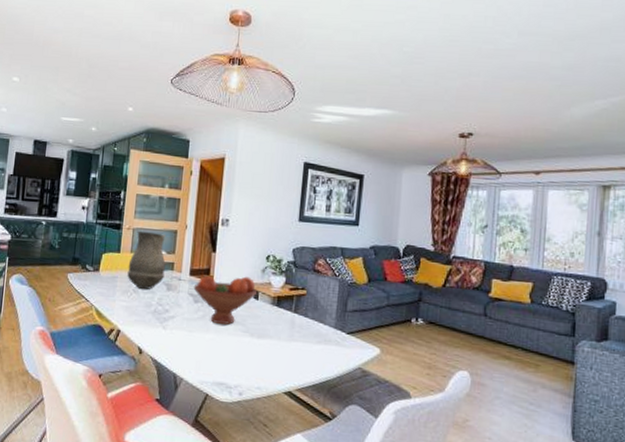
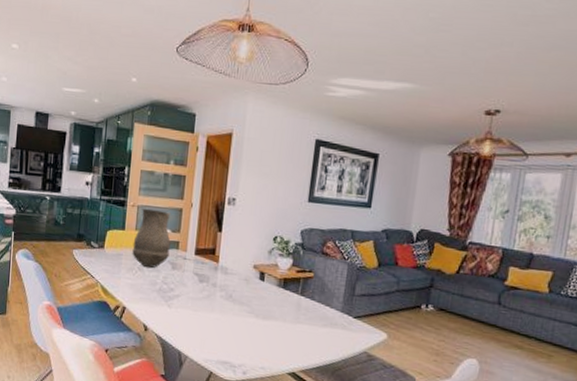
fruit bowl: present [193,275,258,325] -> none [198,255,264,305]

